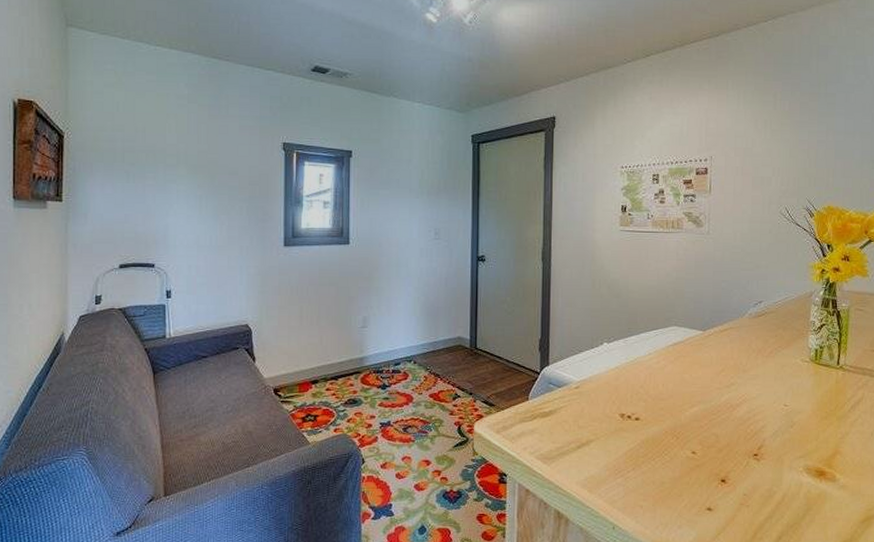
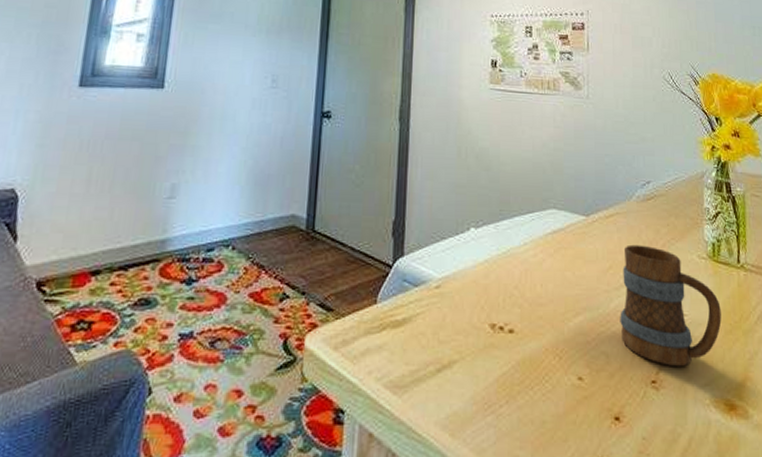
mug: none [729,352,819,444] -> present [620,244,722,367]

